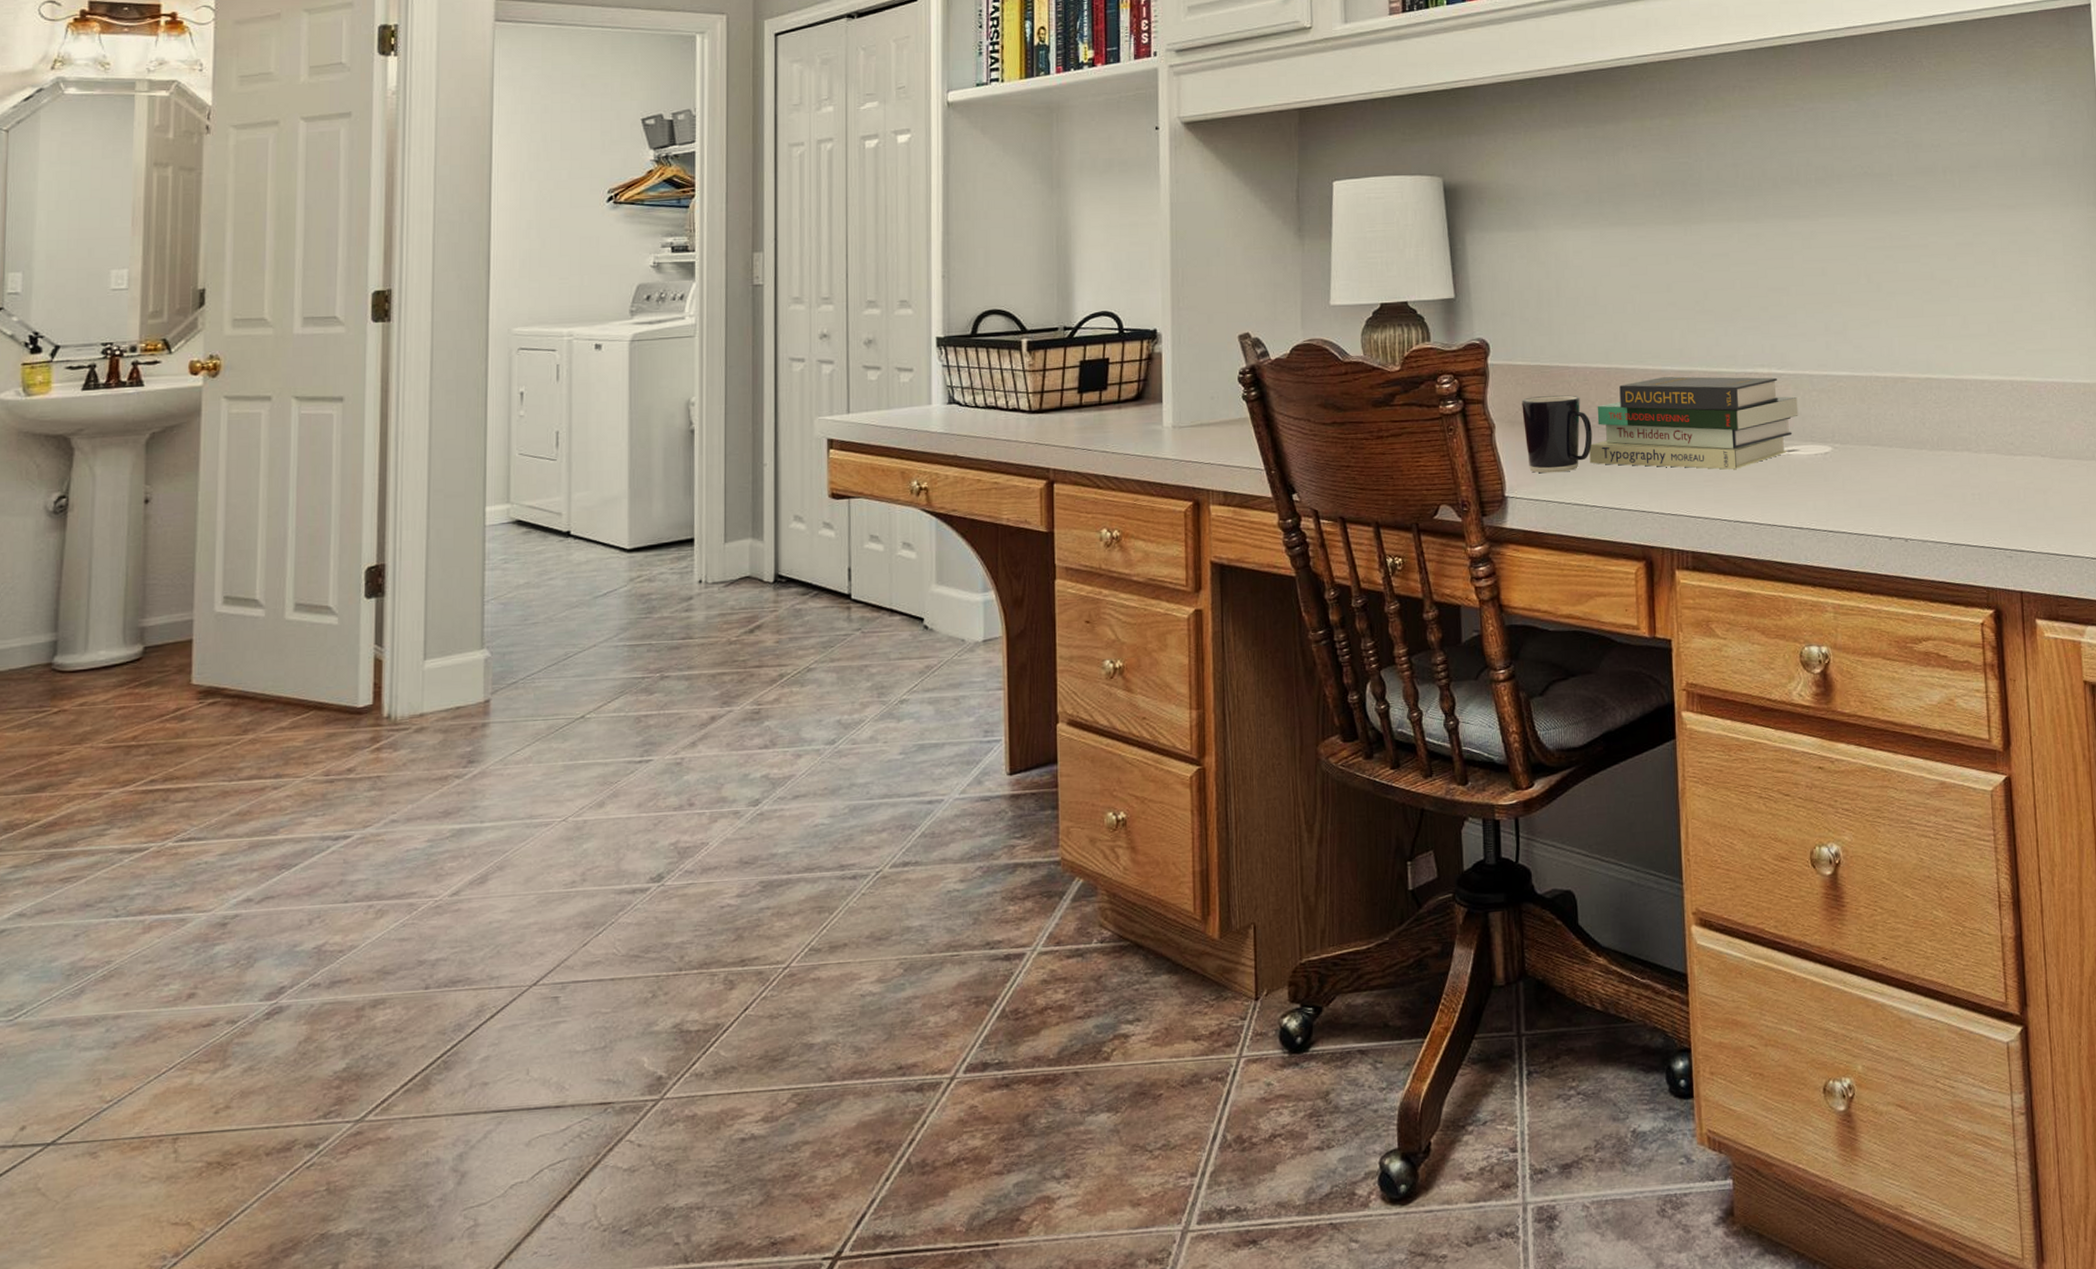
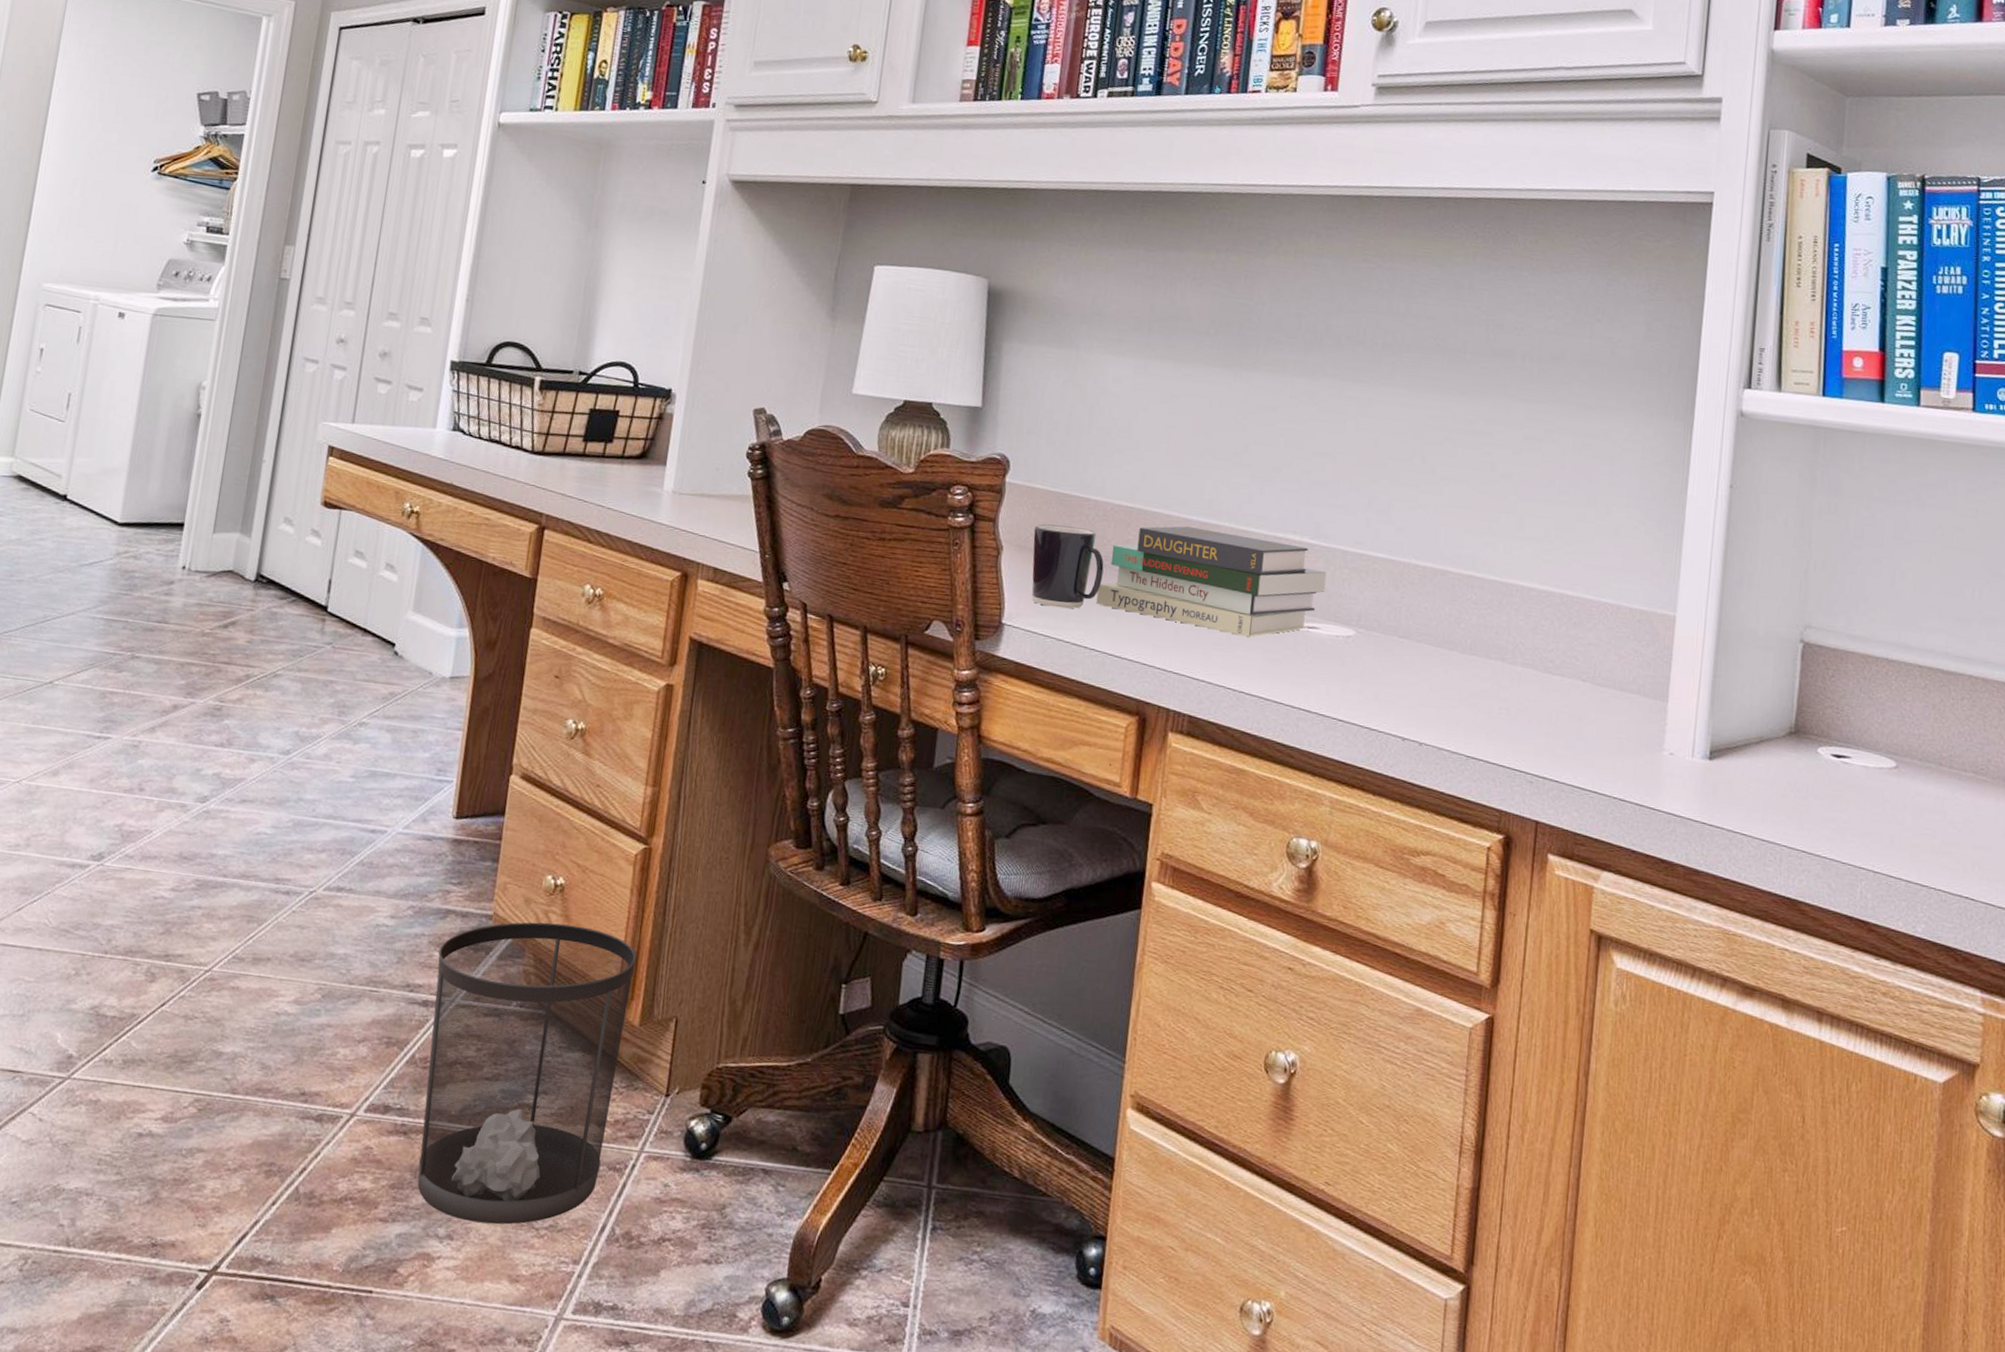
waste bin: none [1013,855,1207,1158] -> present [417,922,637,1225]

